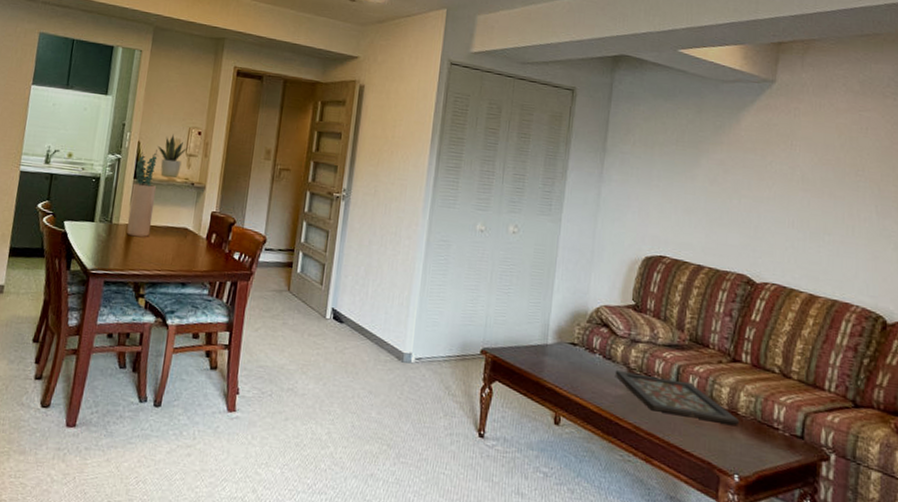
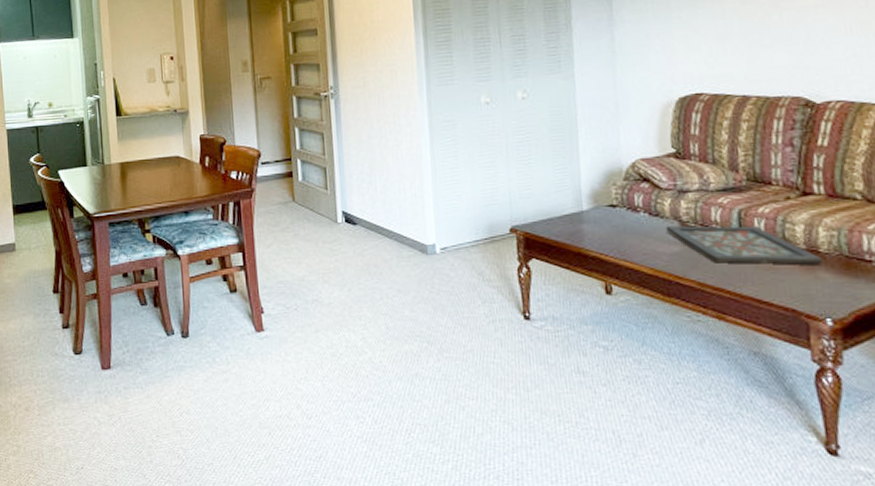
vase: present [126,150,159,238] -> none [115,83,144,174]
potted plant: present [158,133,189,178] -> none [133,64,164,109]

